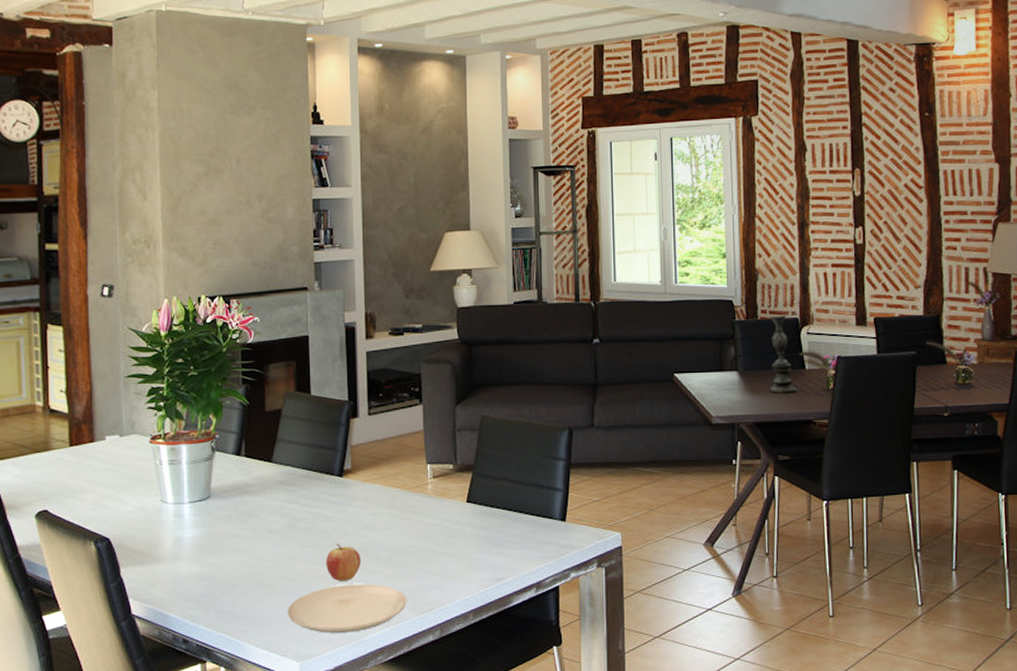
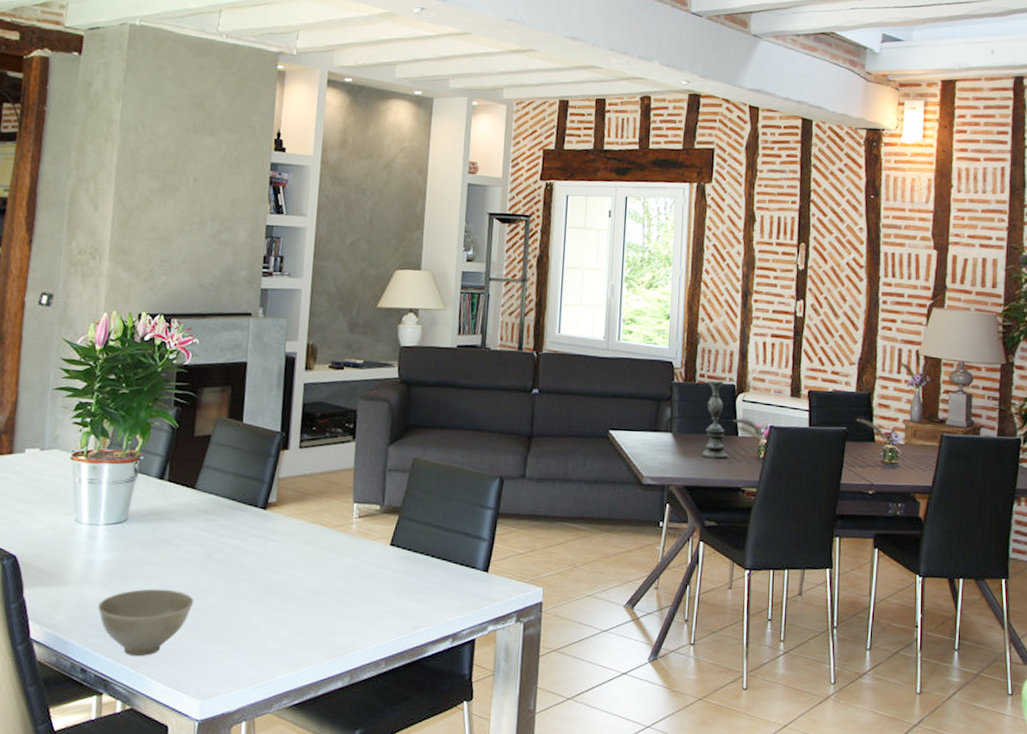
bowl: none [192,559,283,624] -> present [98,588,194,656]
plate: present [287,584,407,633] -> none [193,622,319,673]
fruit: present [325,543,362,581] -> none [239,578,277,618]

